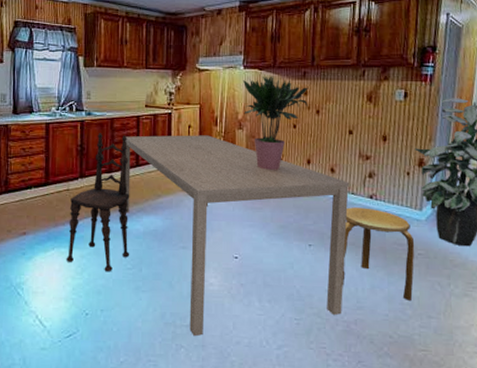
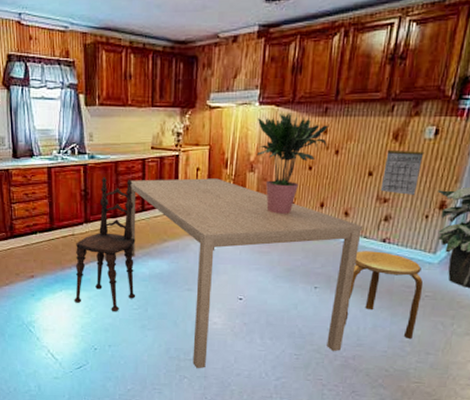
calendar: none [361,110,397,153] -> present [380,149,424,195]

